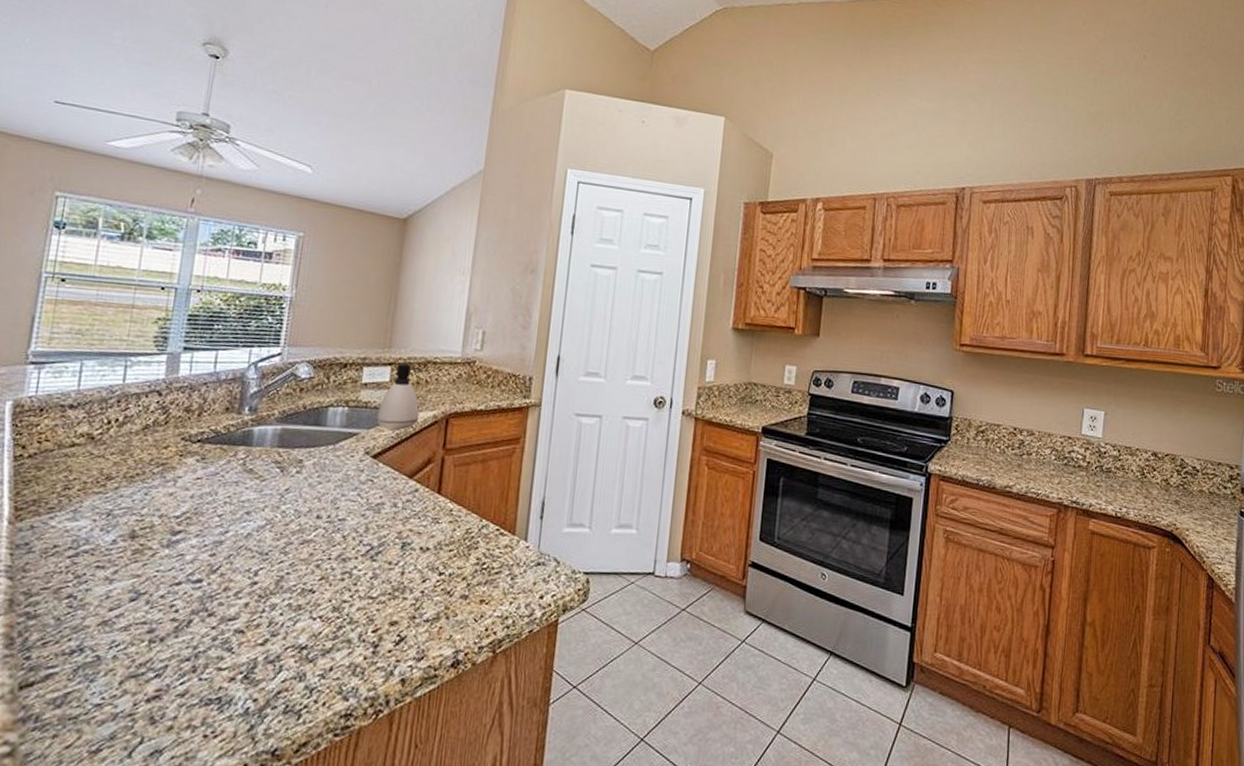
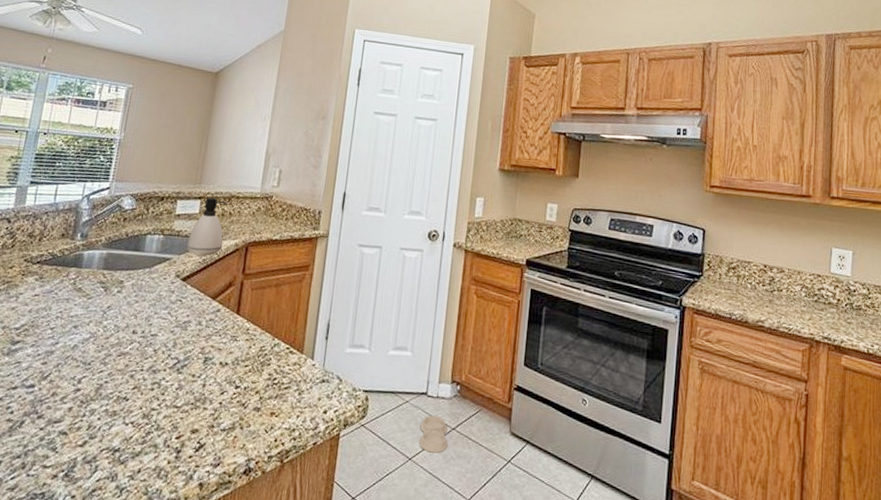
pet bowl: none [646,596,678,636] -> present [419,415,448,453]

